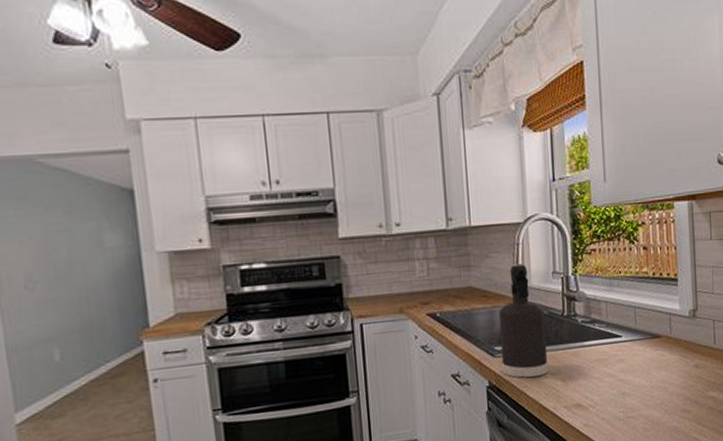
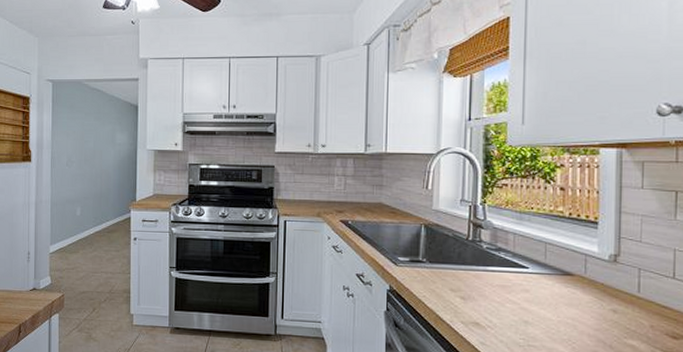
spray bottle: present [498,264,549,378] -> none [403,190,450,290]

